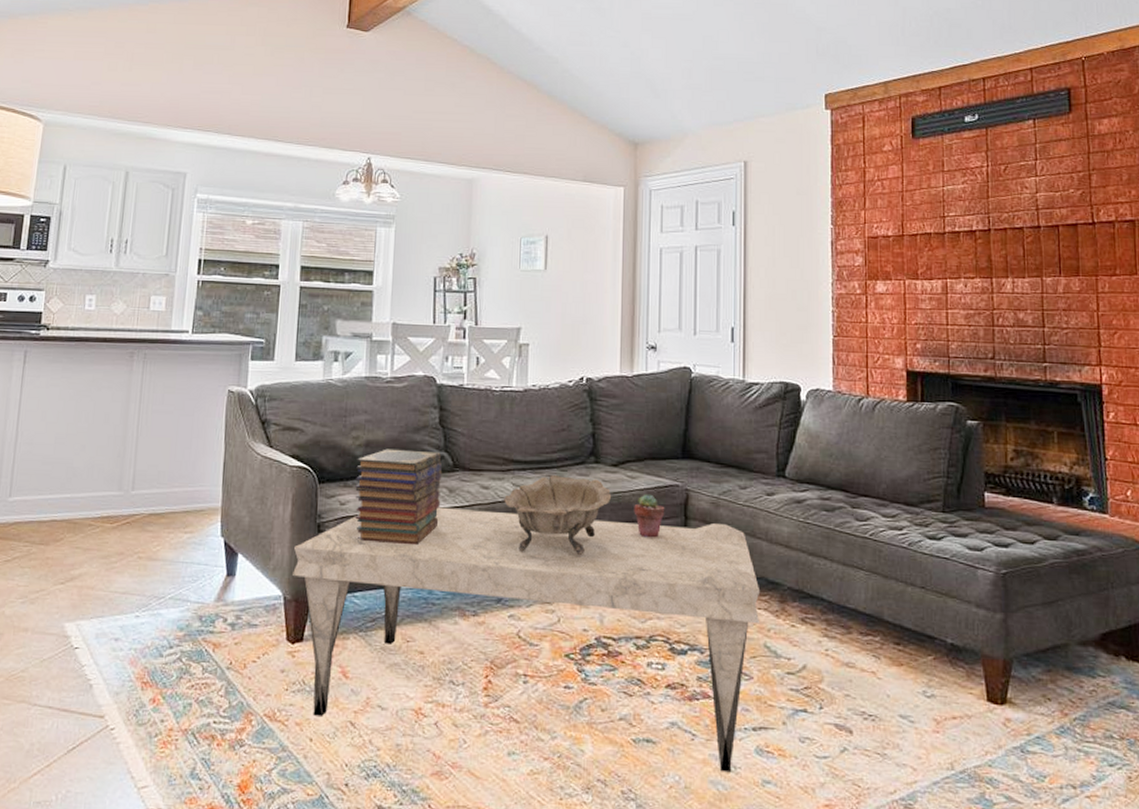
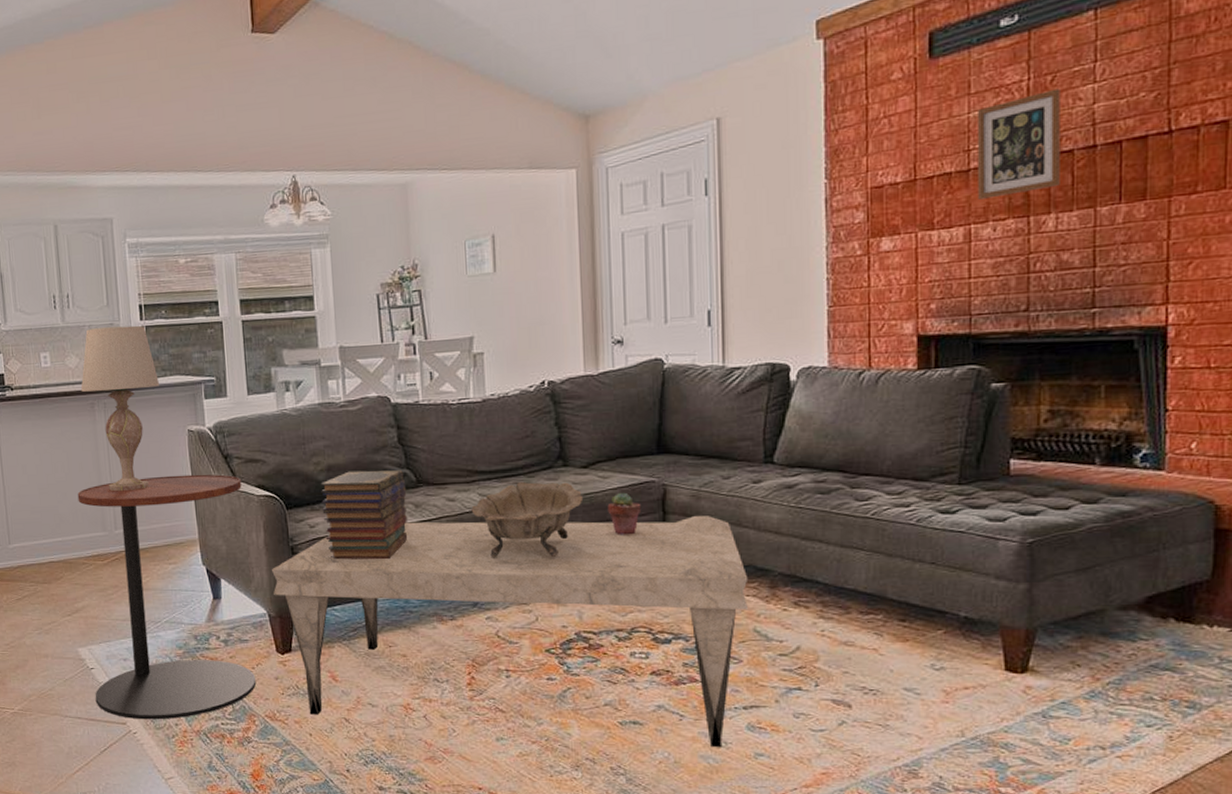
side table: none [73,436,276,714] -> present [77,474,257,720]
table lamp: none [122,277,207,449] -> present [81,325,160,492]
picture frame: none [950,176,1014,259] -> present [978,88,1060,199]

